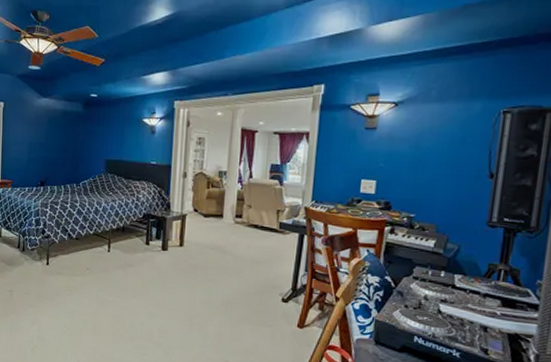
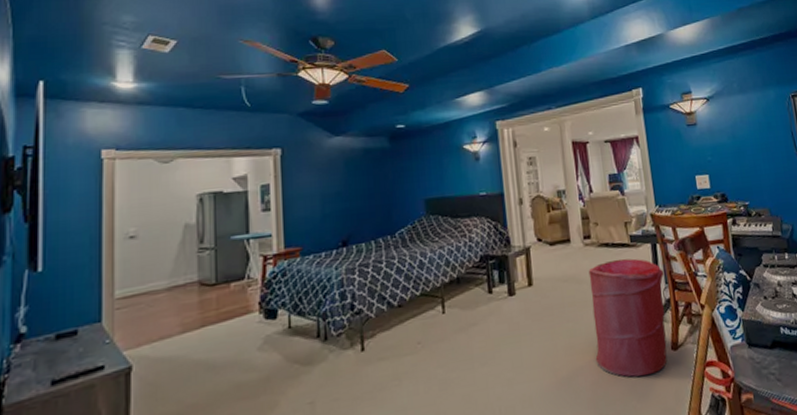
laundry hamper: none [226,240,306,342] -> present [588,258,668,377]

